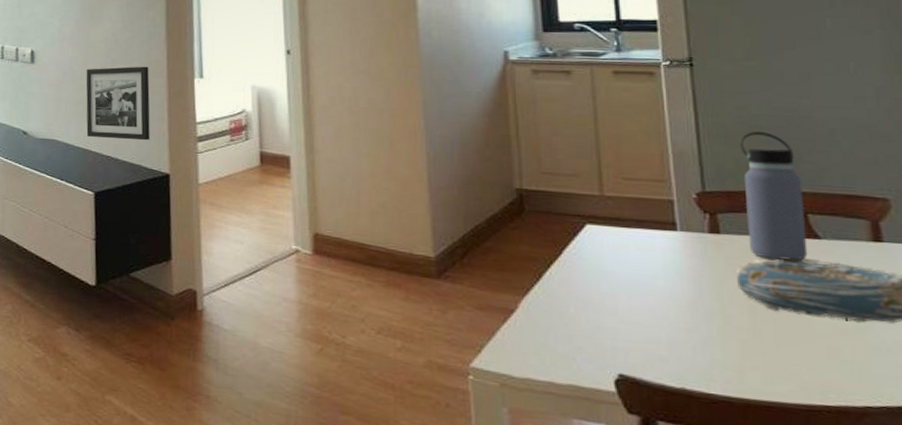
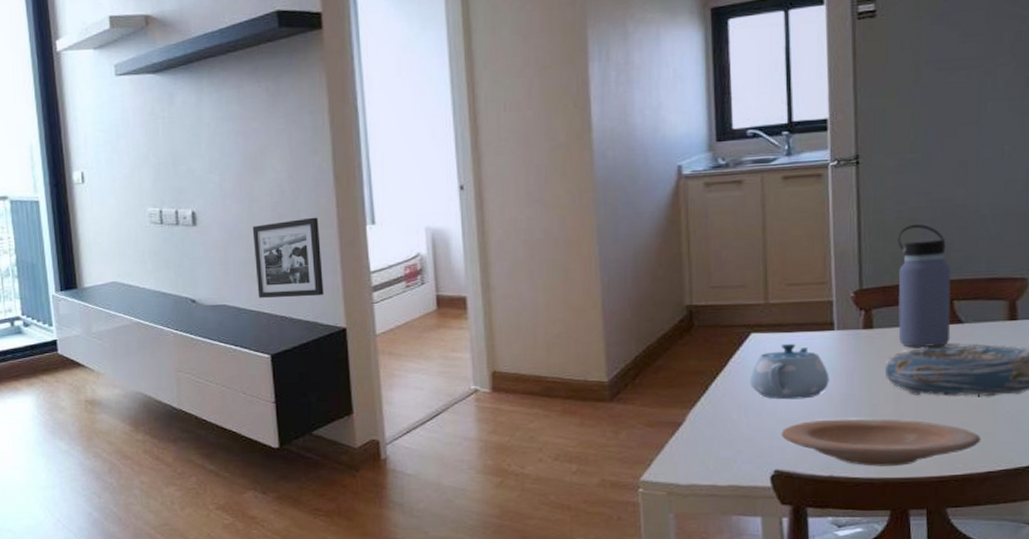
teapot: none [586,238,675,301] -> present [749,343,830,400]
plate: none [624,325,854,387] -> present [781,418,981,466]

